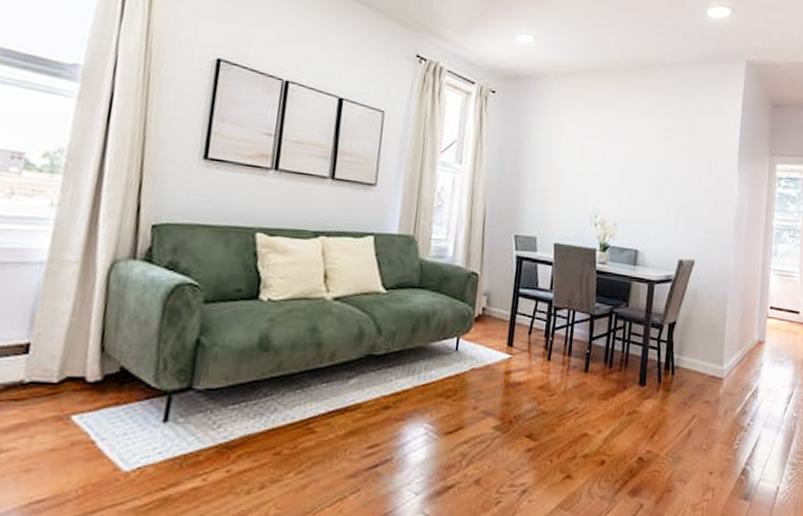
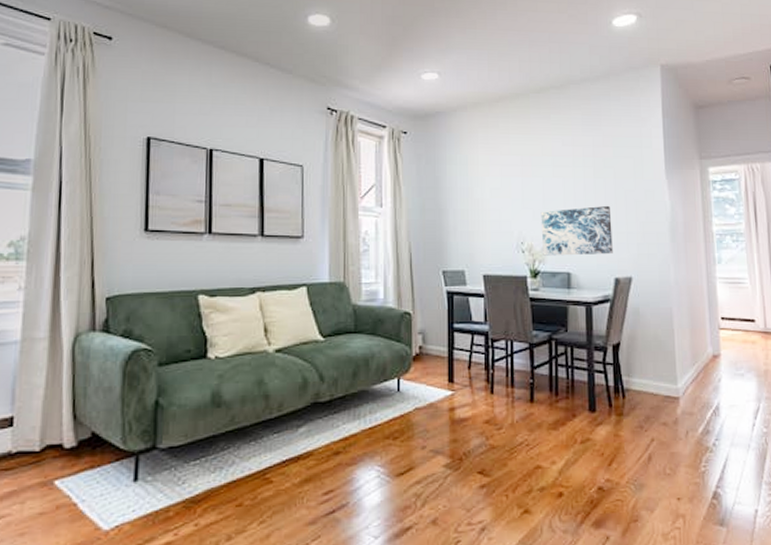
wall art: none [614,187,683,237] -> present [540,205,613,256]

